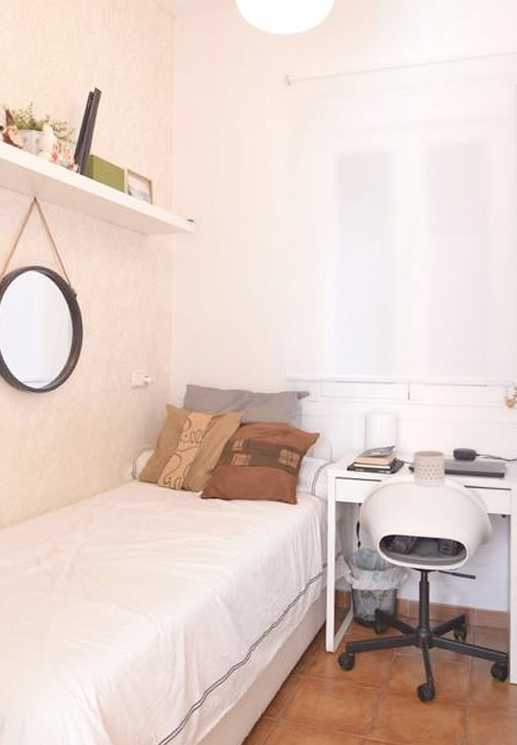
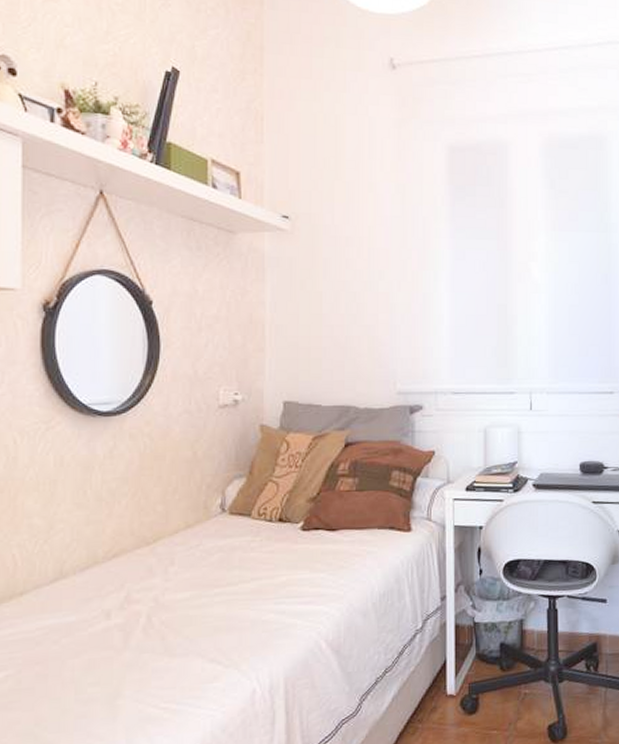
mug: present [413,450,446,488] -> none [537,465,572,506]

